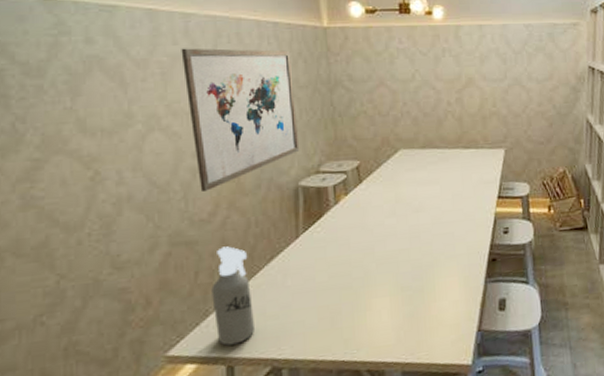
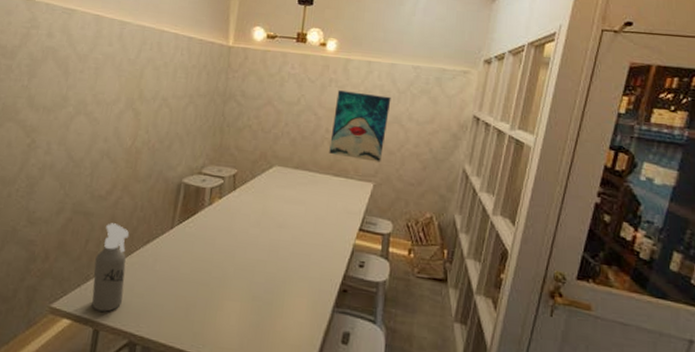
wall art: present [181,48,300,191] -> none [104,50,198,172]
wall art: none [452,58,509,128] -> present [329,90,391,163]

